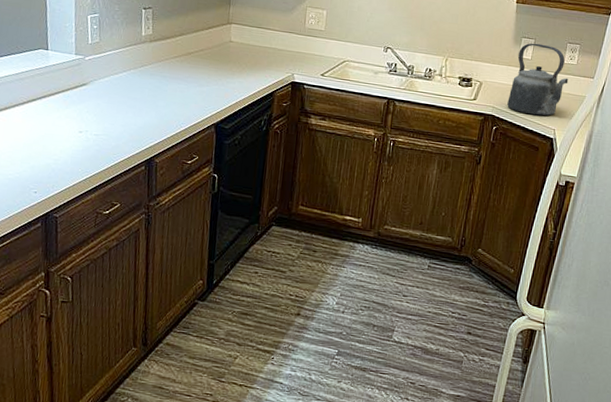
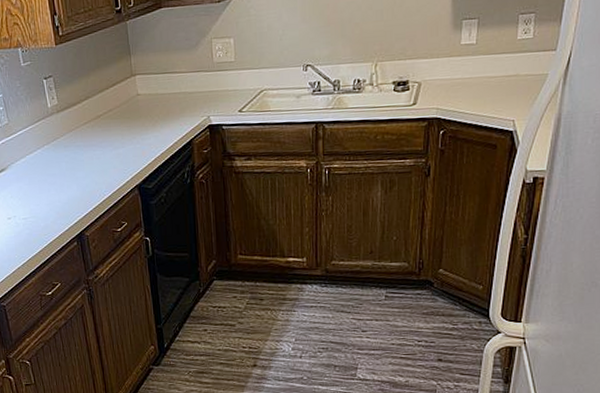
kettle: present [507,43,569,116] -> none [453,22,525,109]

